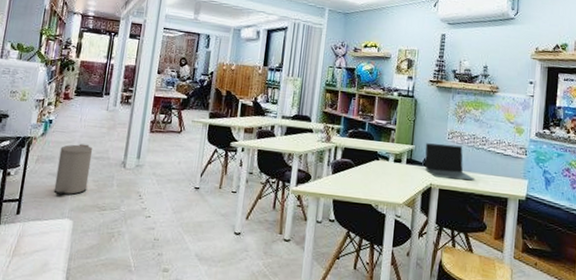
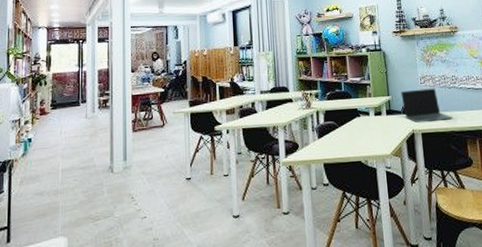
pedal bin: present [54,143,93,196] -> none [43,156,78,215]

